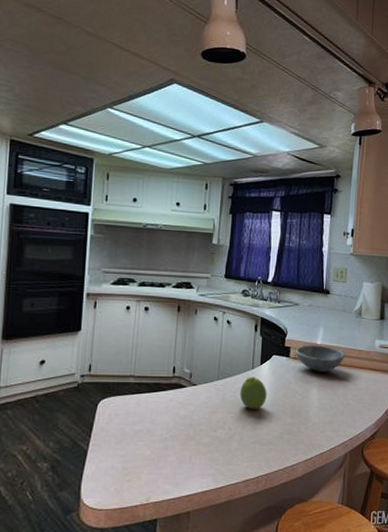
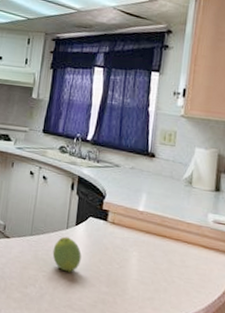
bowl: present [295,345,345,372] -> none [113,210,171,243]

